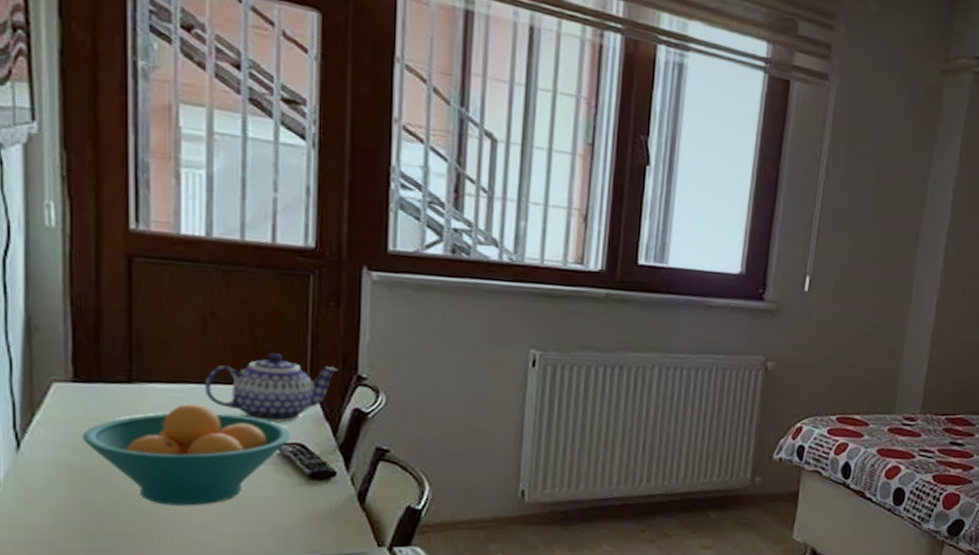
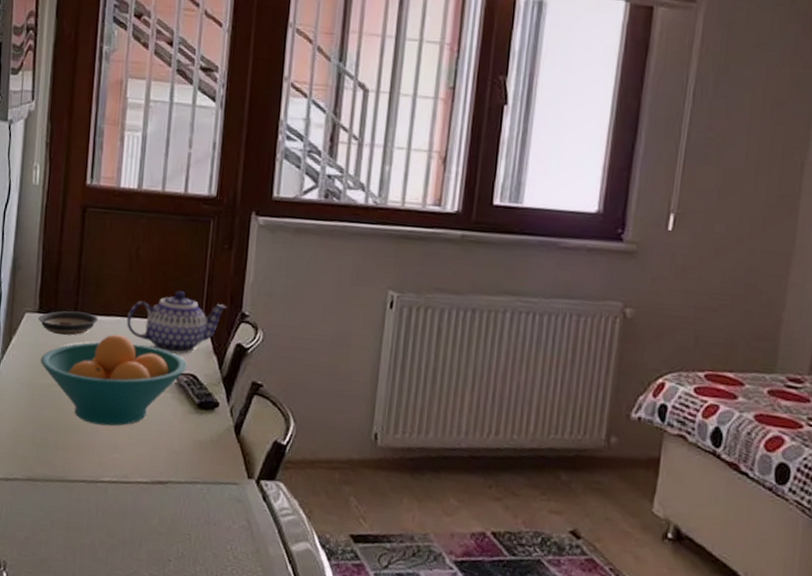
saucer: none [74,378,164,407] -> present [38,311,99,336]

